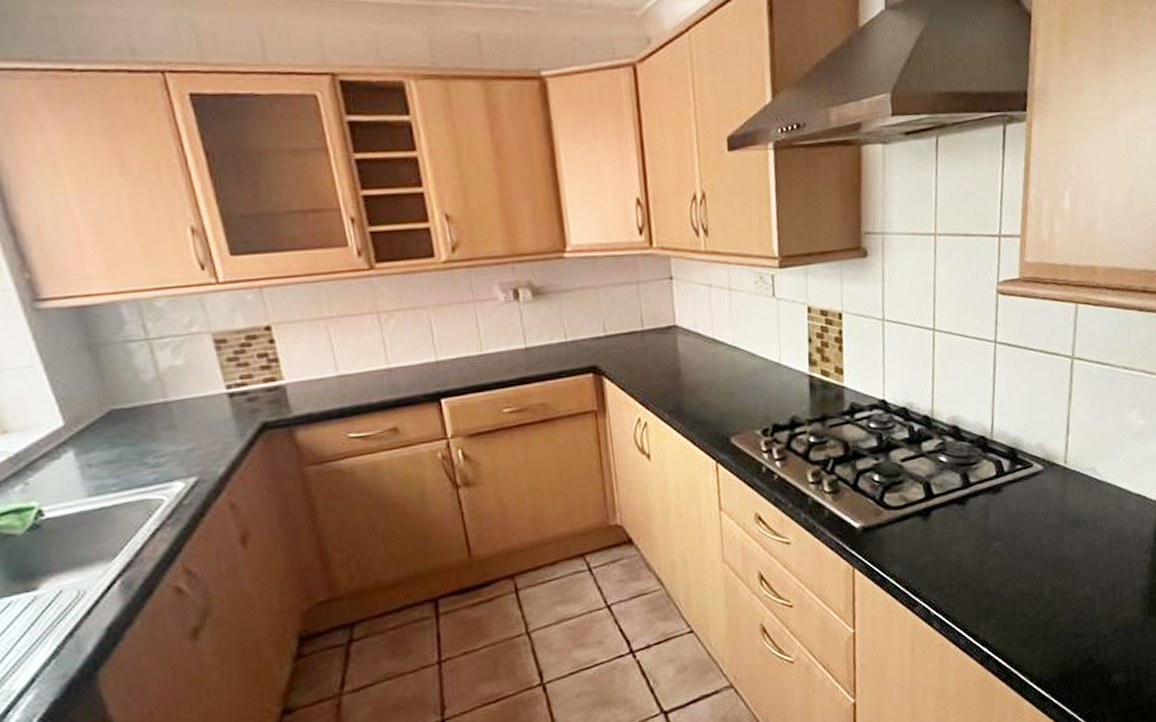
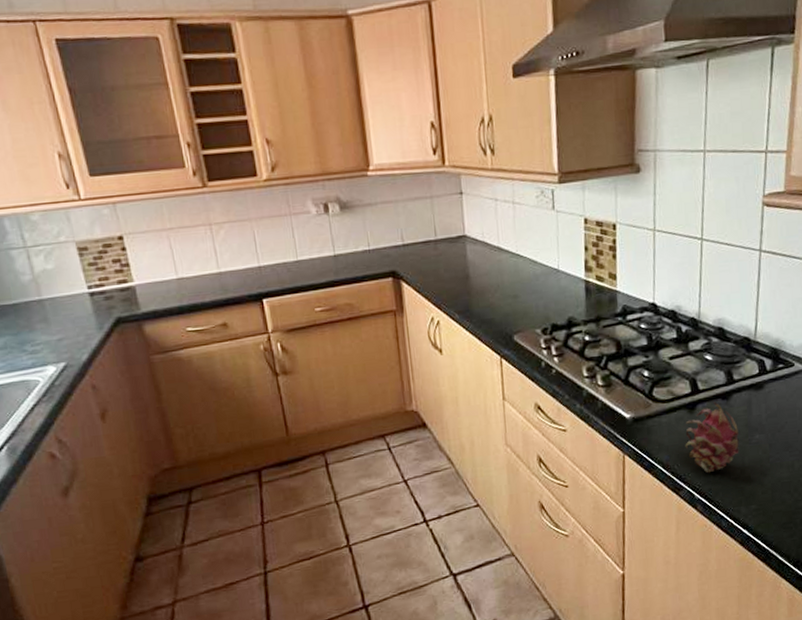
fruit: none [919,507,977,586] -> present [685,402,739,473]

